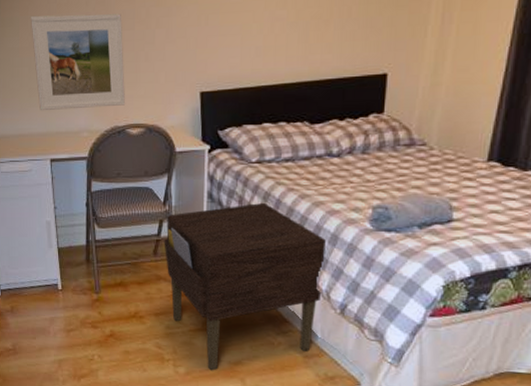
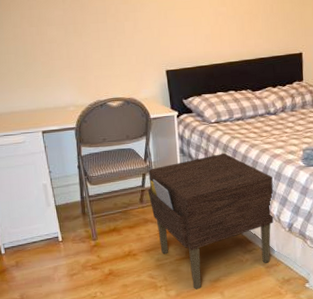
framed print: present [31,14,125,111] -> none [13,10,104,91]

